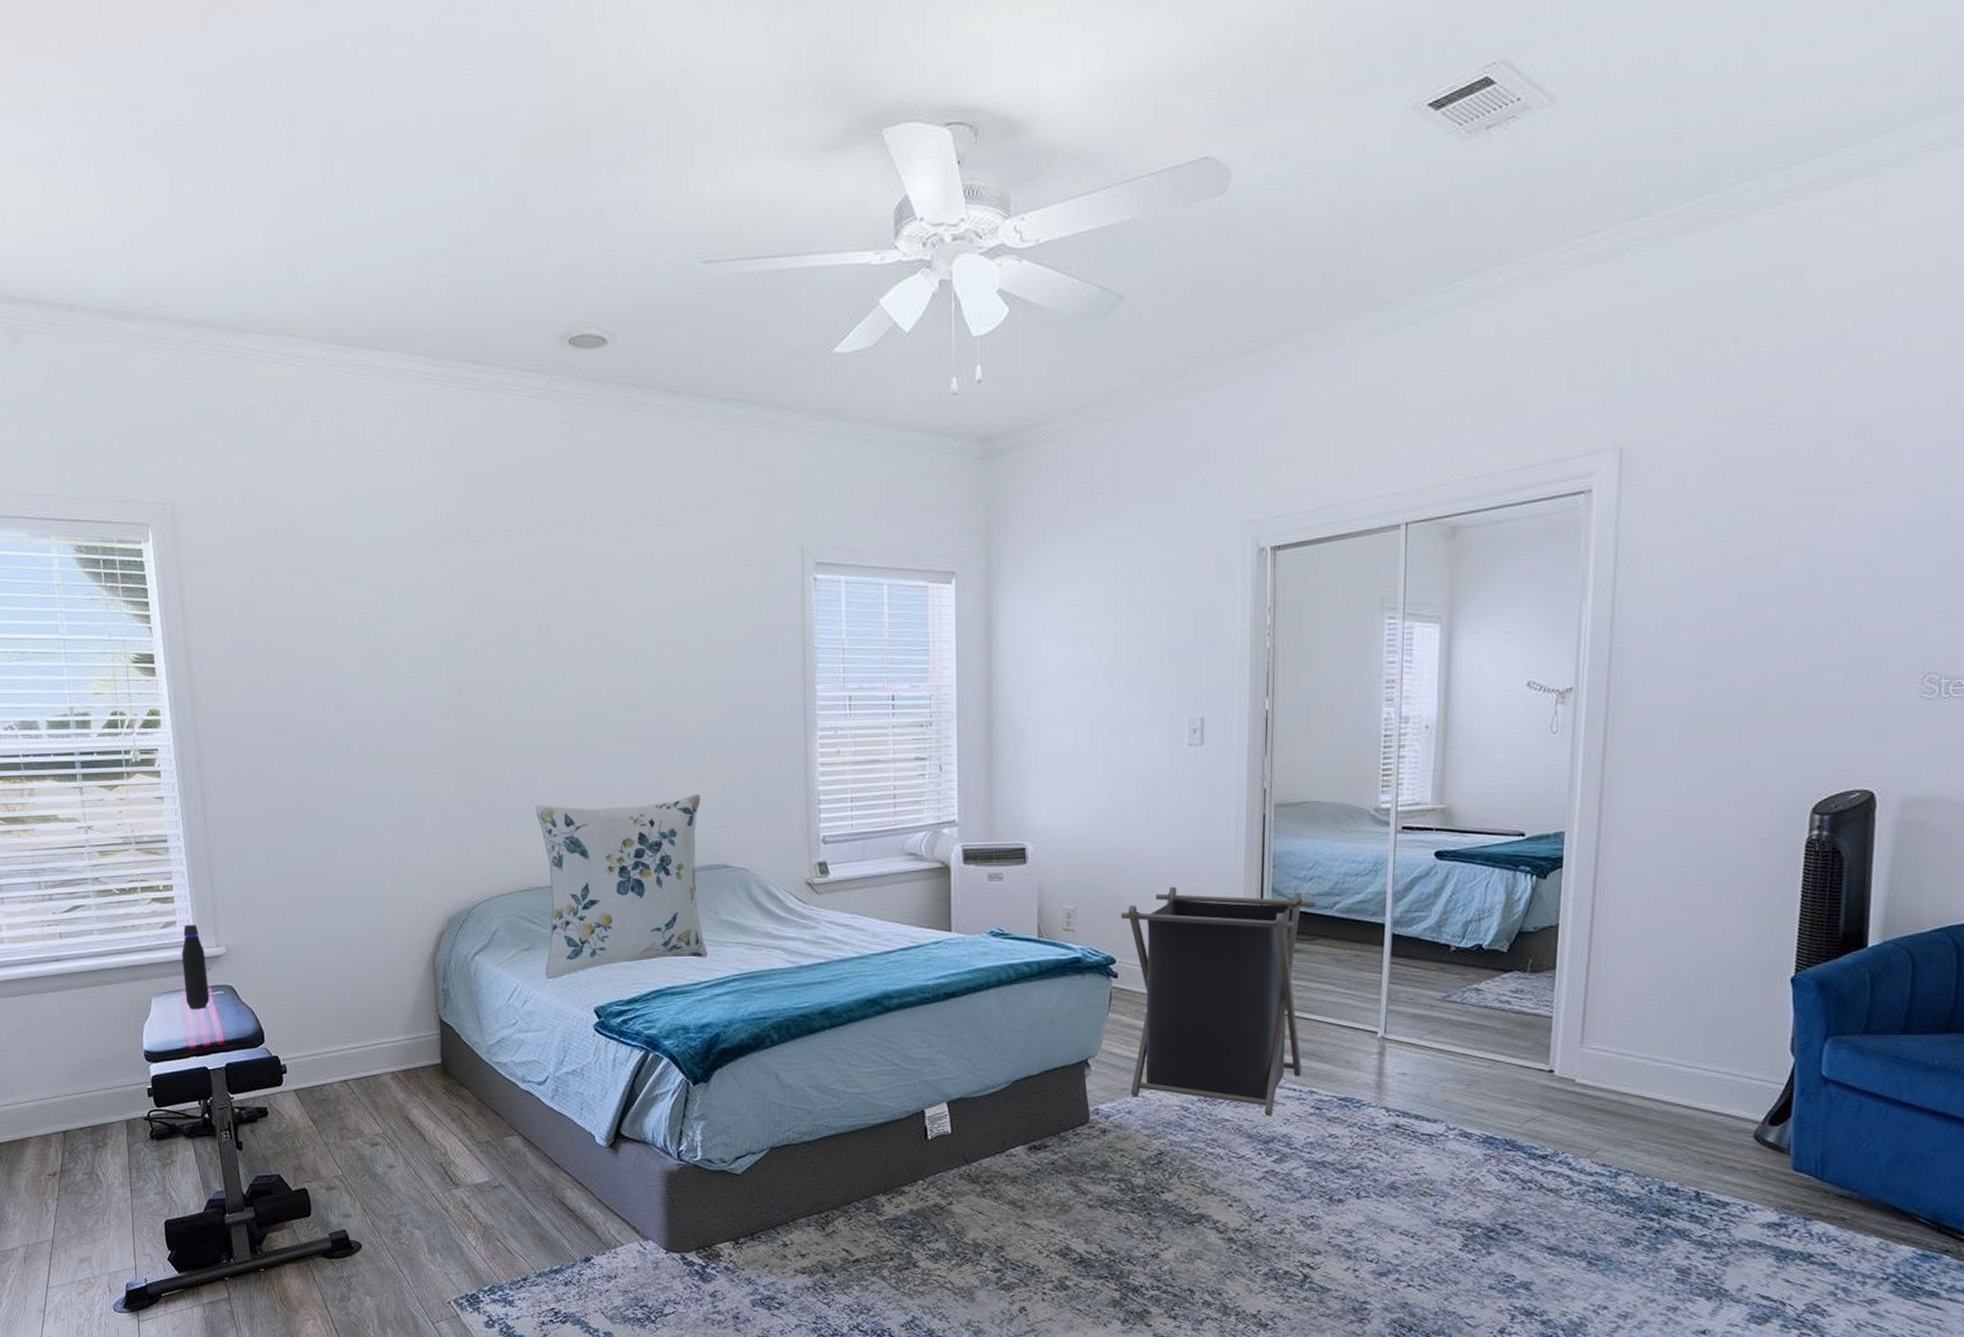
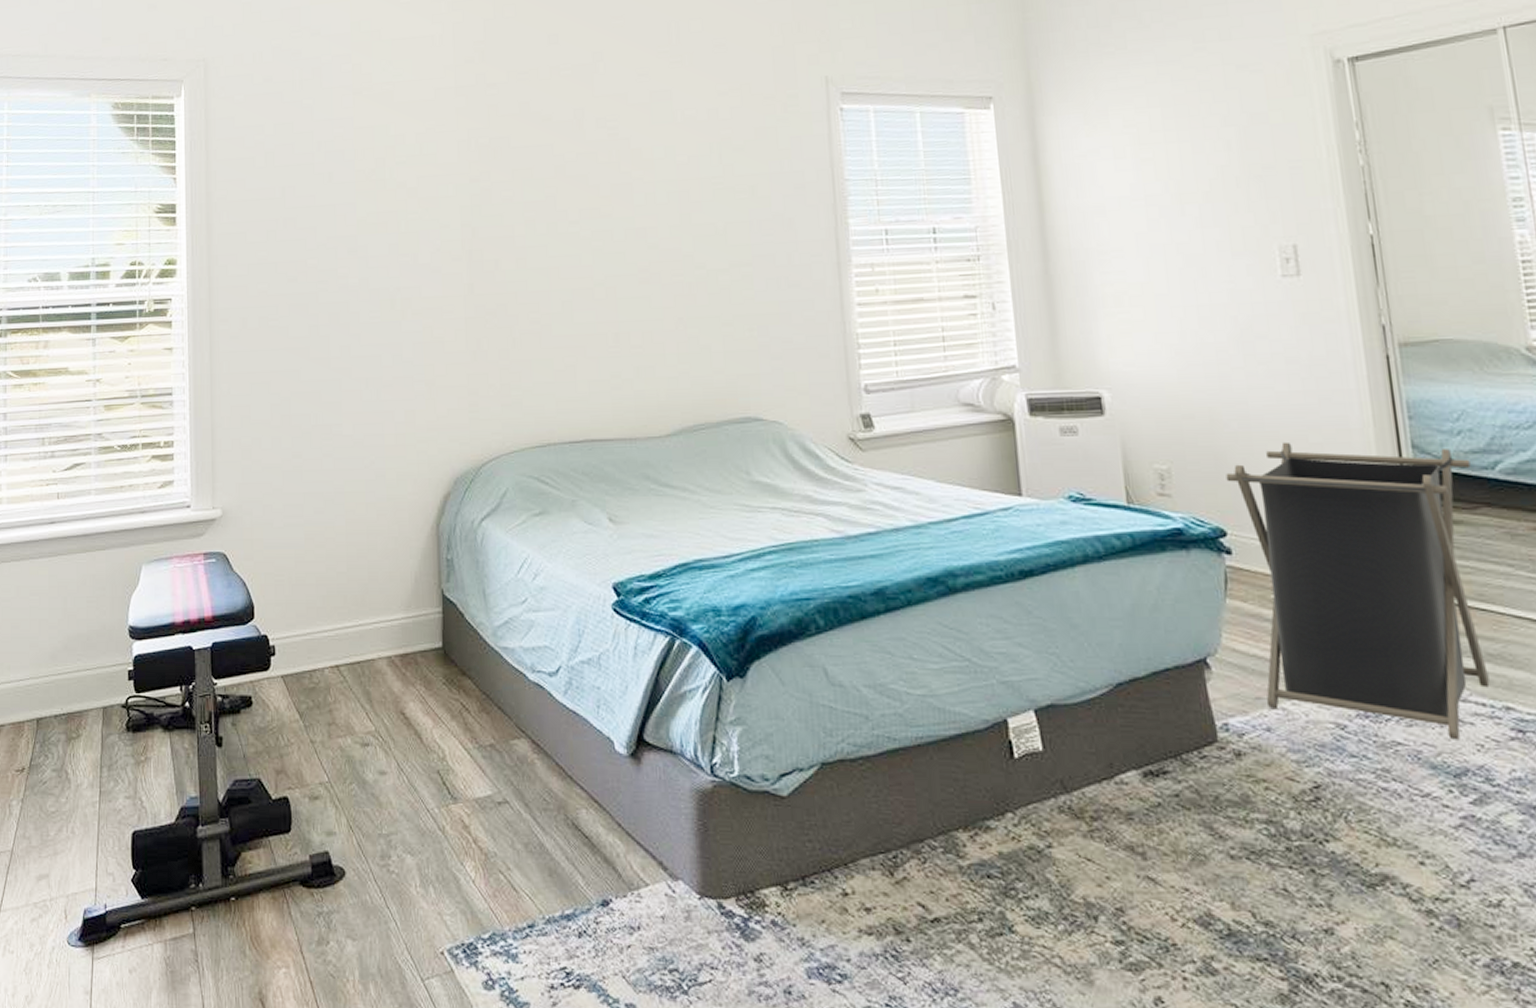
water bottle: present [181,924,210,1009] -> none [176,484,201,579]
pillow: present [535,794,709,979] -> none [549,339,741,549]

